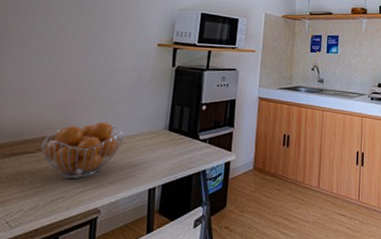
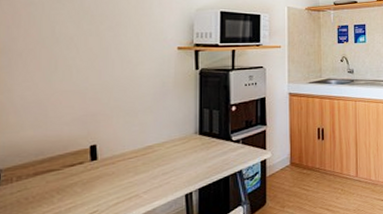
fruit basket: present [41,121,125,178] -> none [67,131,154,192]

